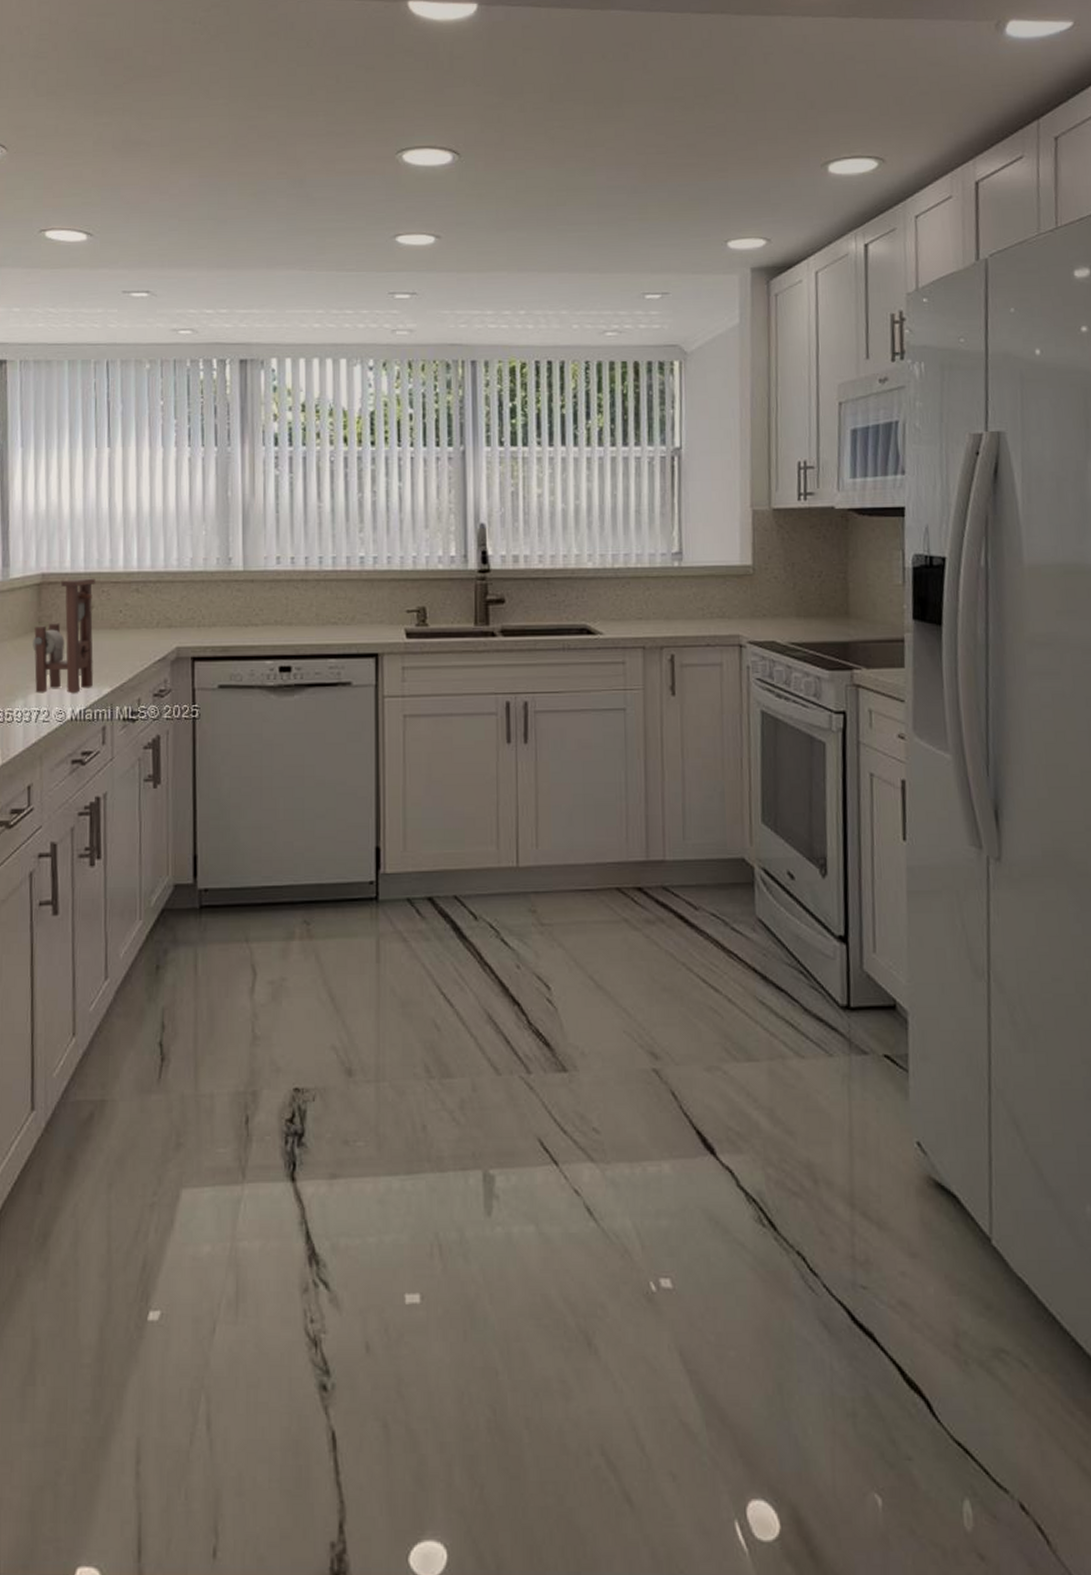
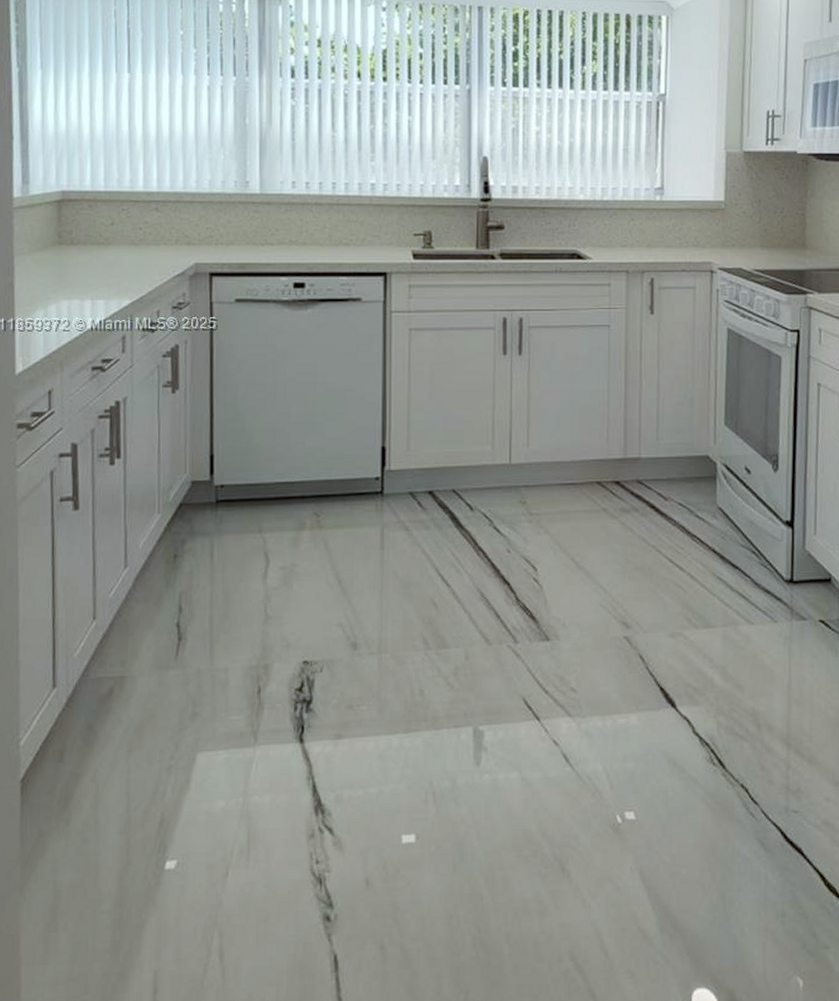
paper towel holder: present [31,578,95,693] -> none [52,197,116,304]

